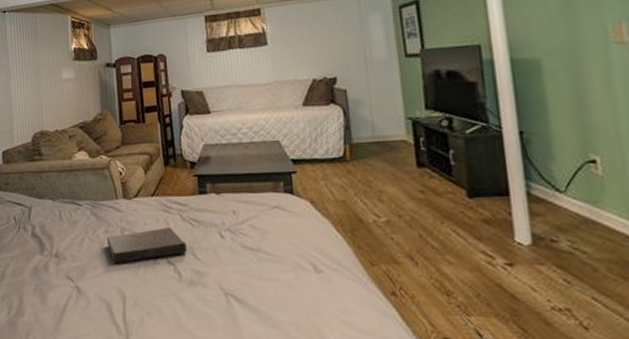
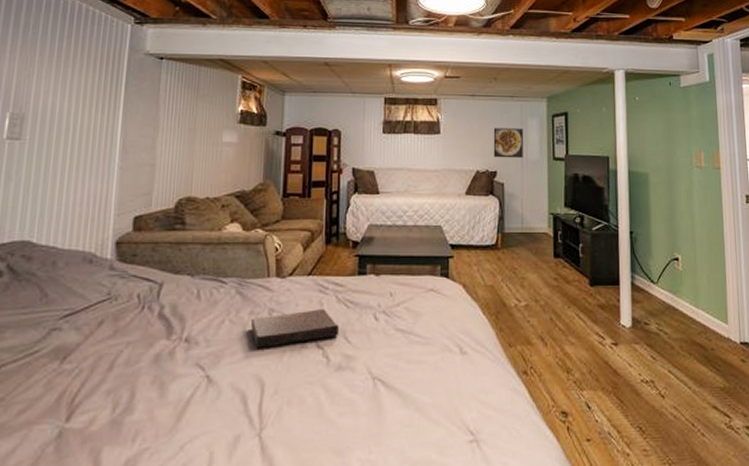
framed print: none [327,26,367,63] -> present [493,128,523,159]

